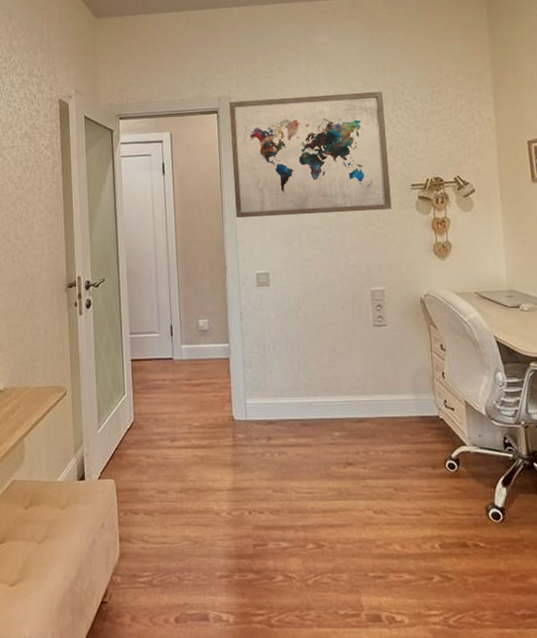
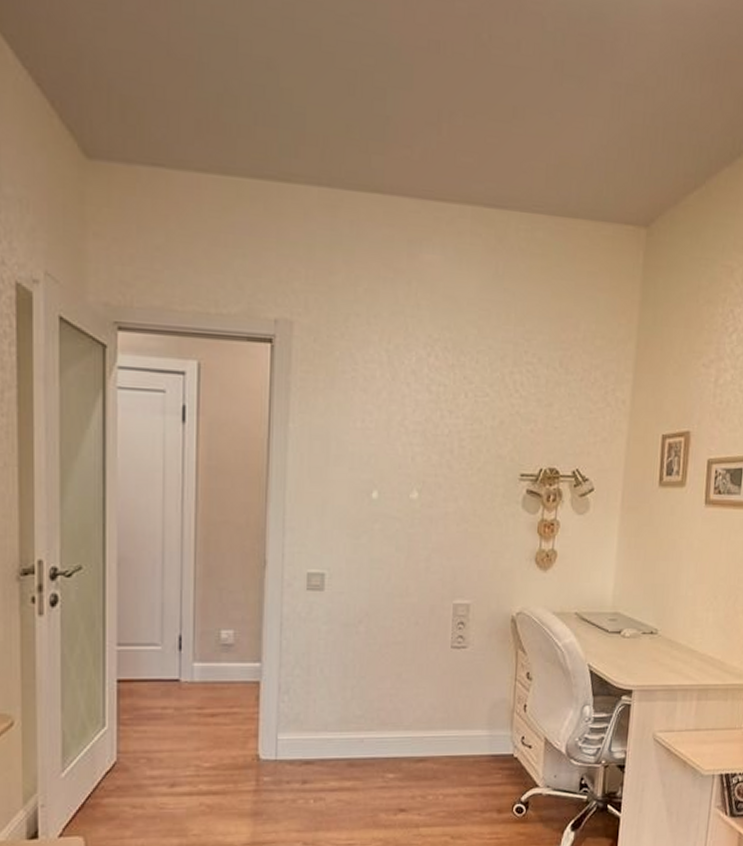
wall art: present [229,92,392,218] -> none [285,328,502,504]

